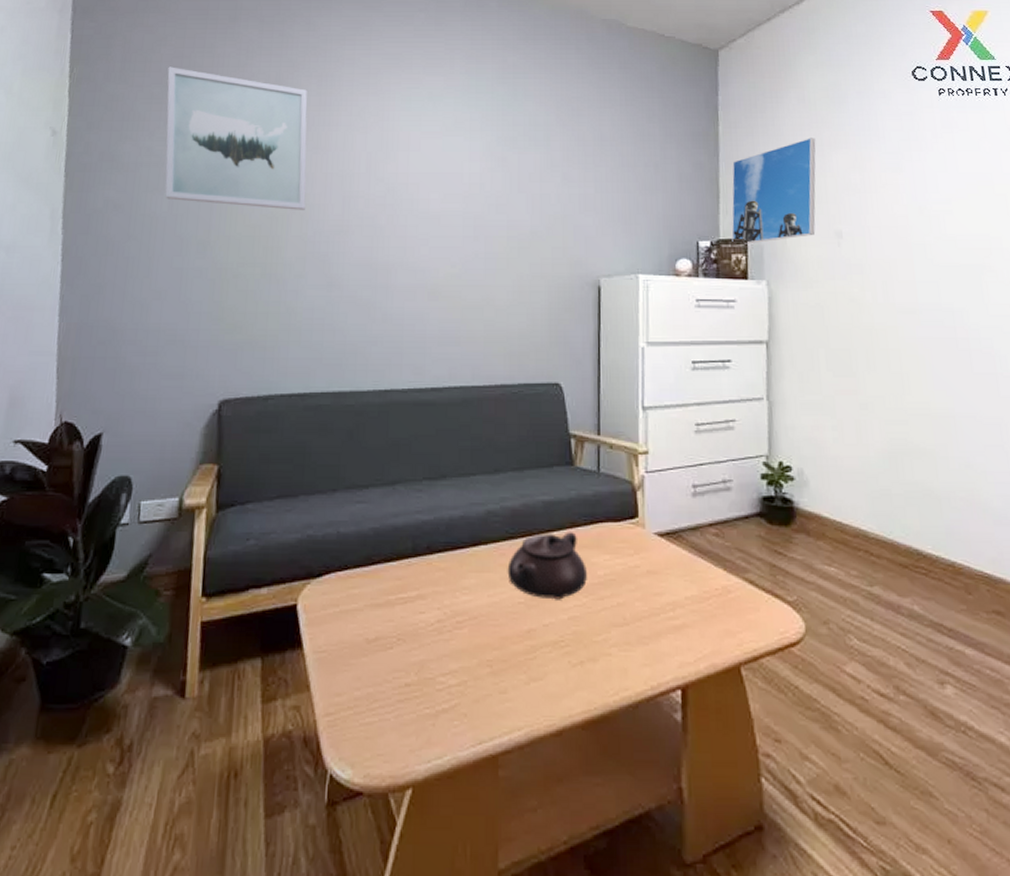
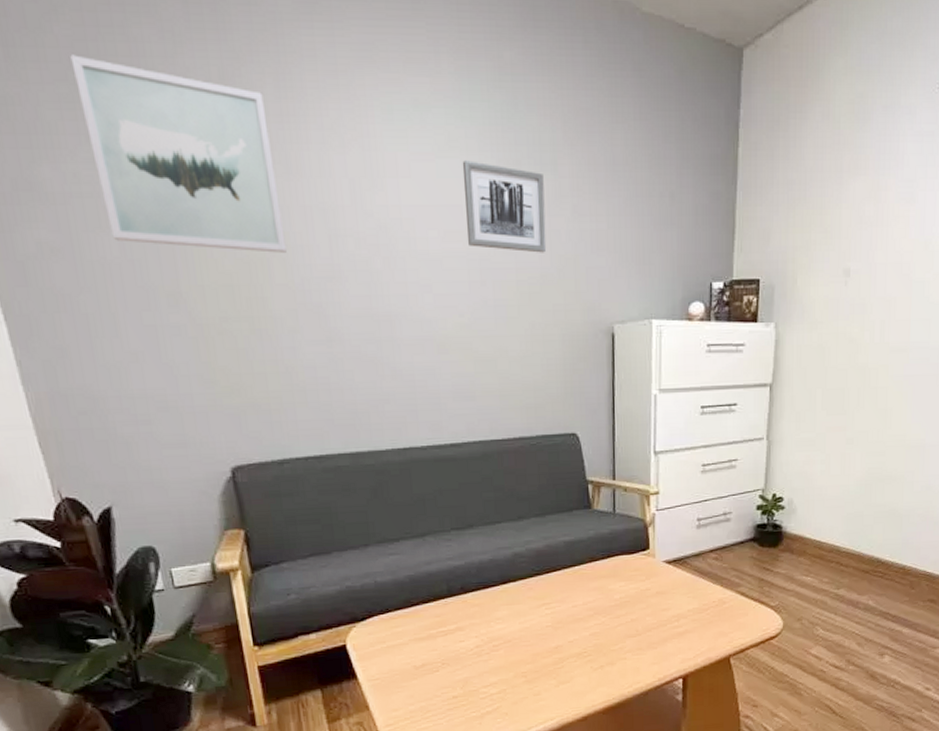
wall art: none [464,138,537,213] -> present [462,160,547,253]
teapot: present [507,532,587,600] -> none [535,565,605,621]
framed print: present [731,138,816,244] -> none [745,162,836,285]

